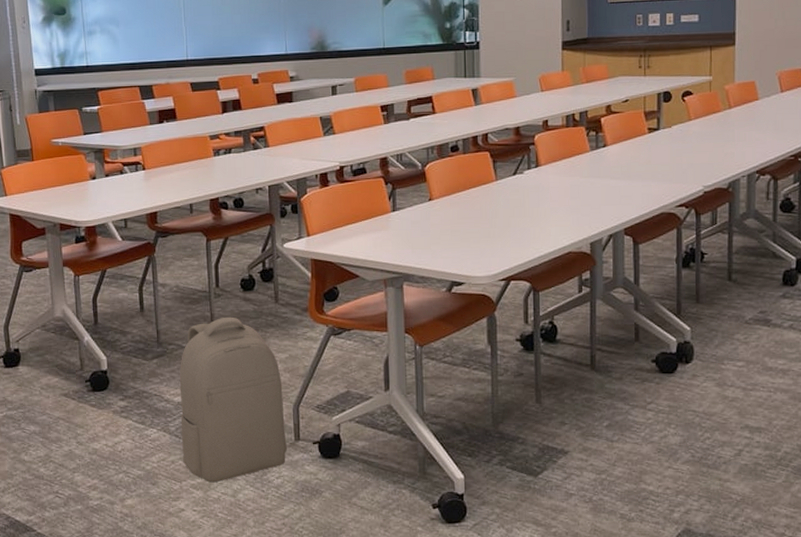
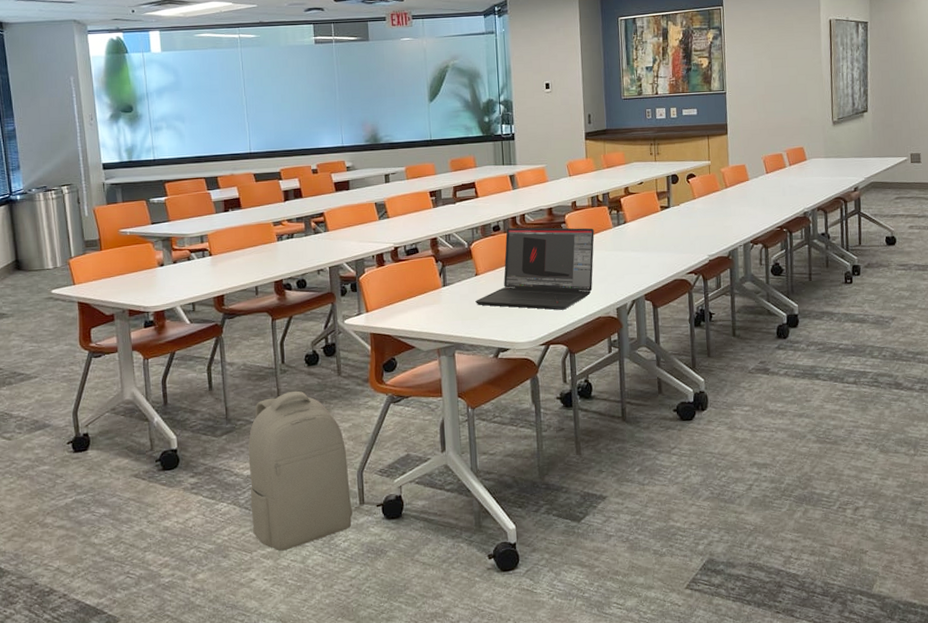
laptop: none [428,148,568,242] -> present [475,227,595,310]

